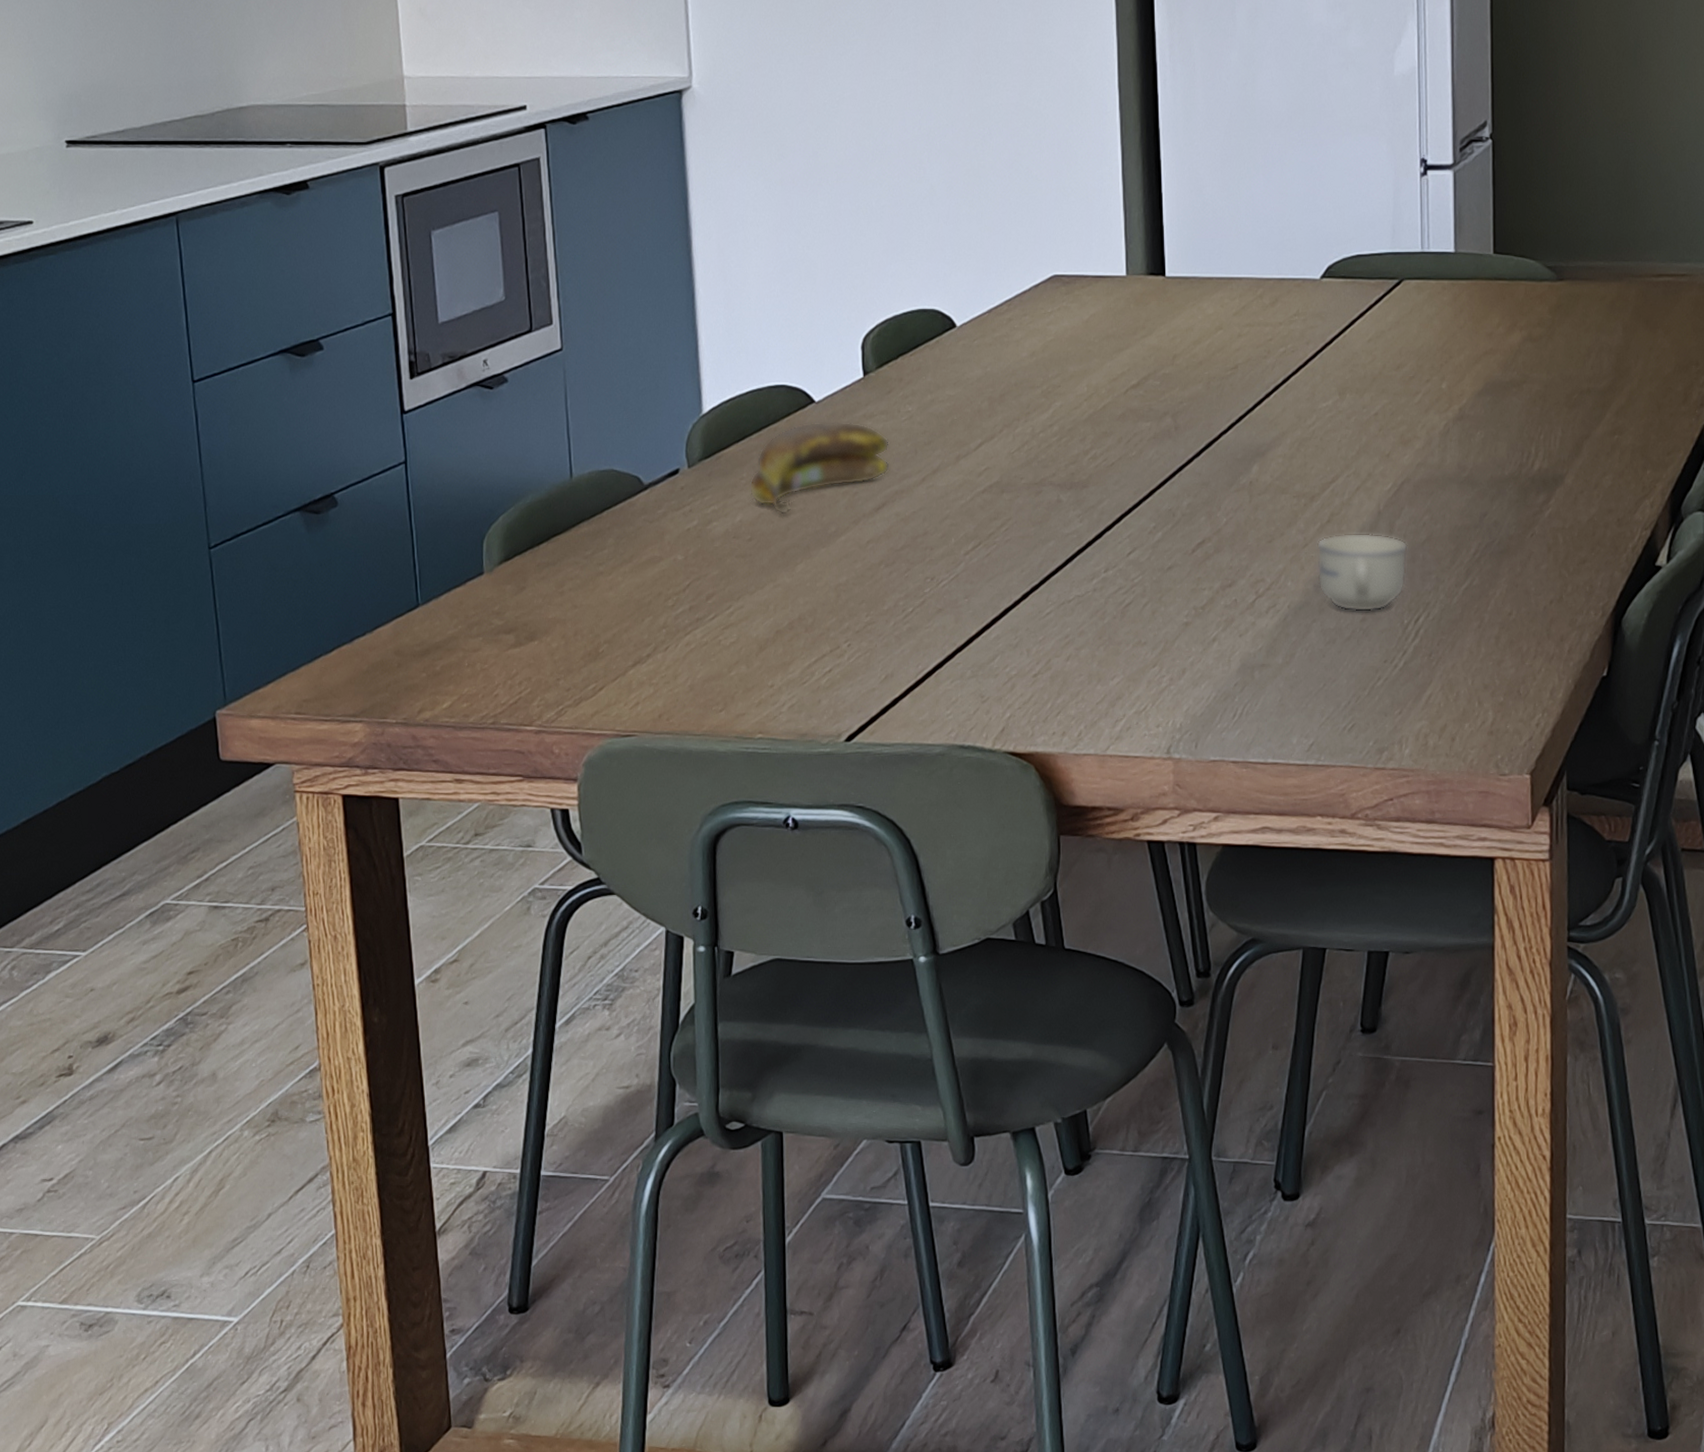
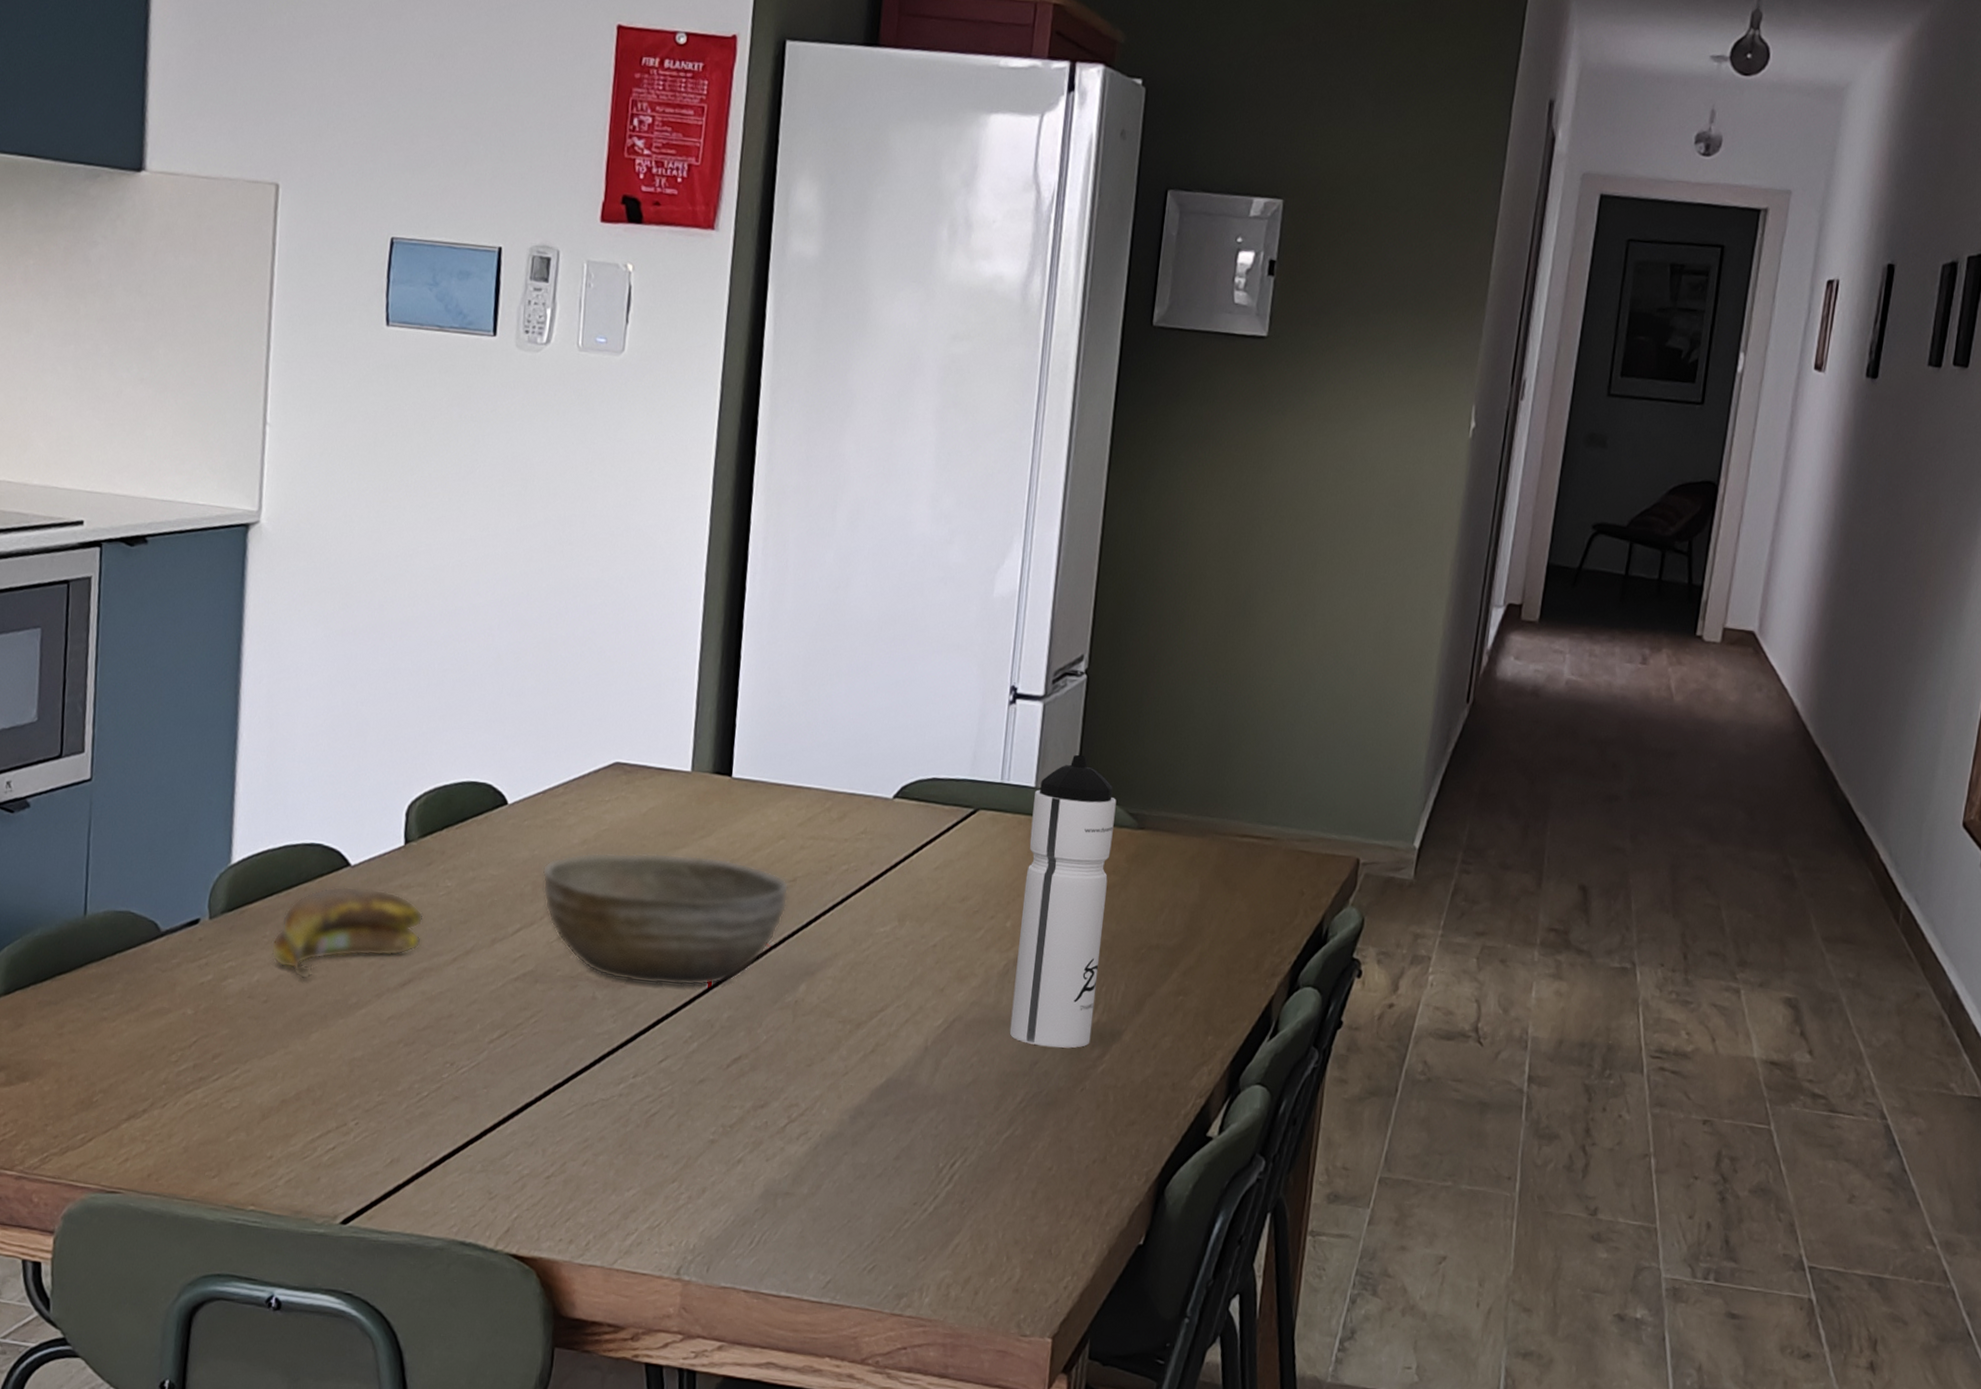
bowl: none [996,354,1232,482] -> present [542,852,790,987]
cup: present [1316,533,1408,612] -> none [854,1065,952,1151]
water bottle: none [1455,216,1535,498] -> present [1009,754,1117,1048]

